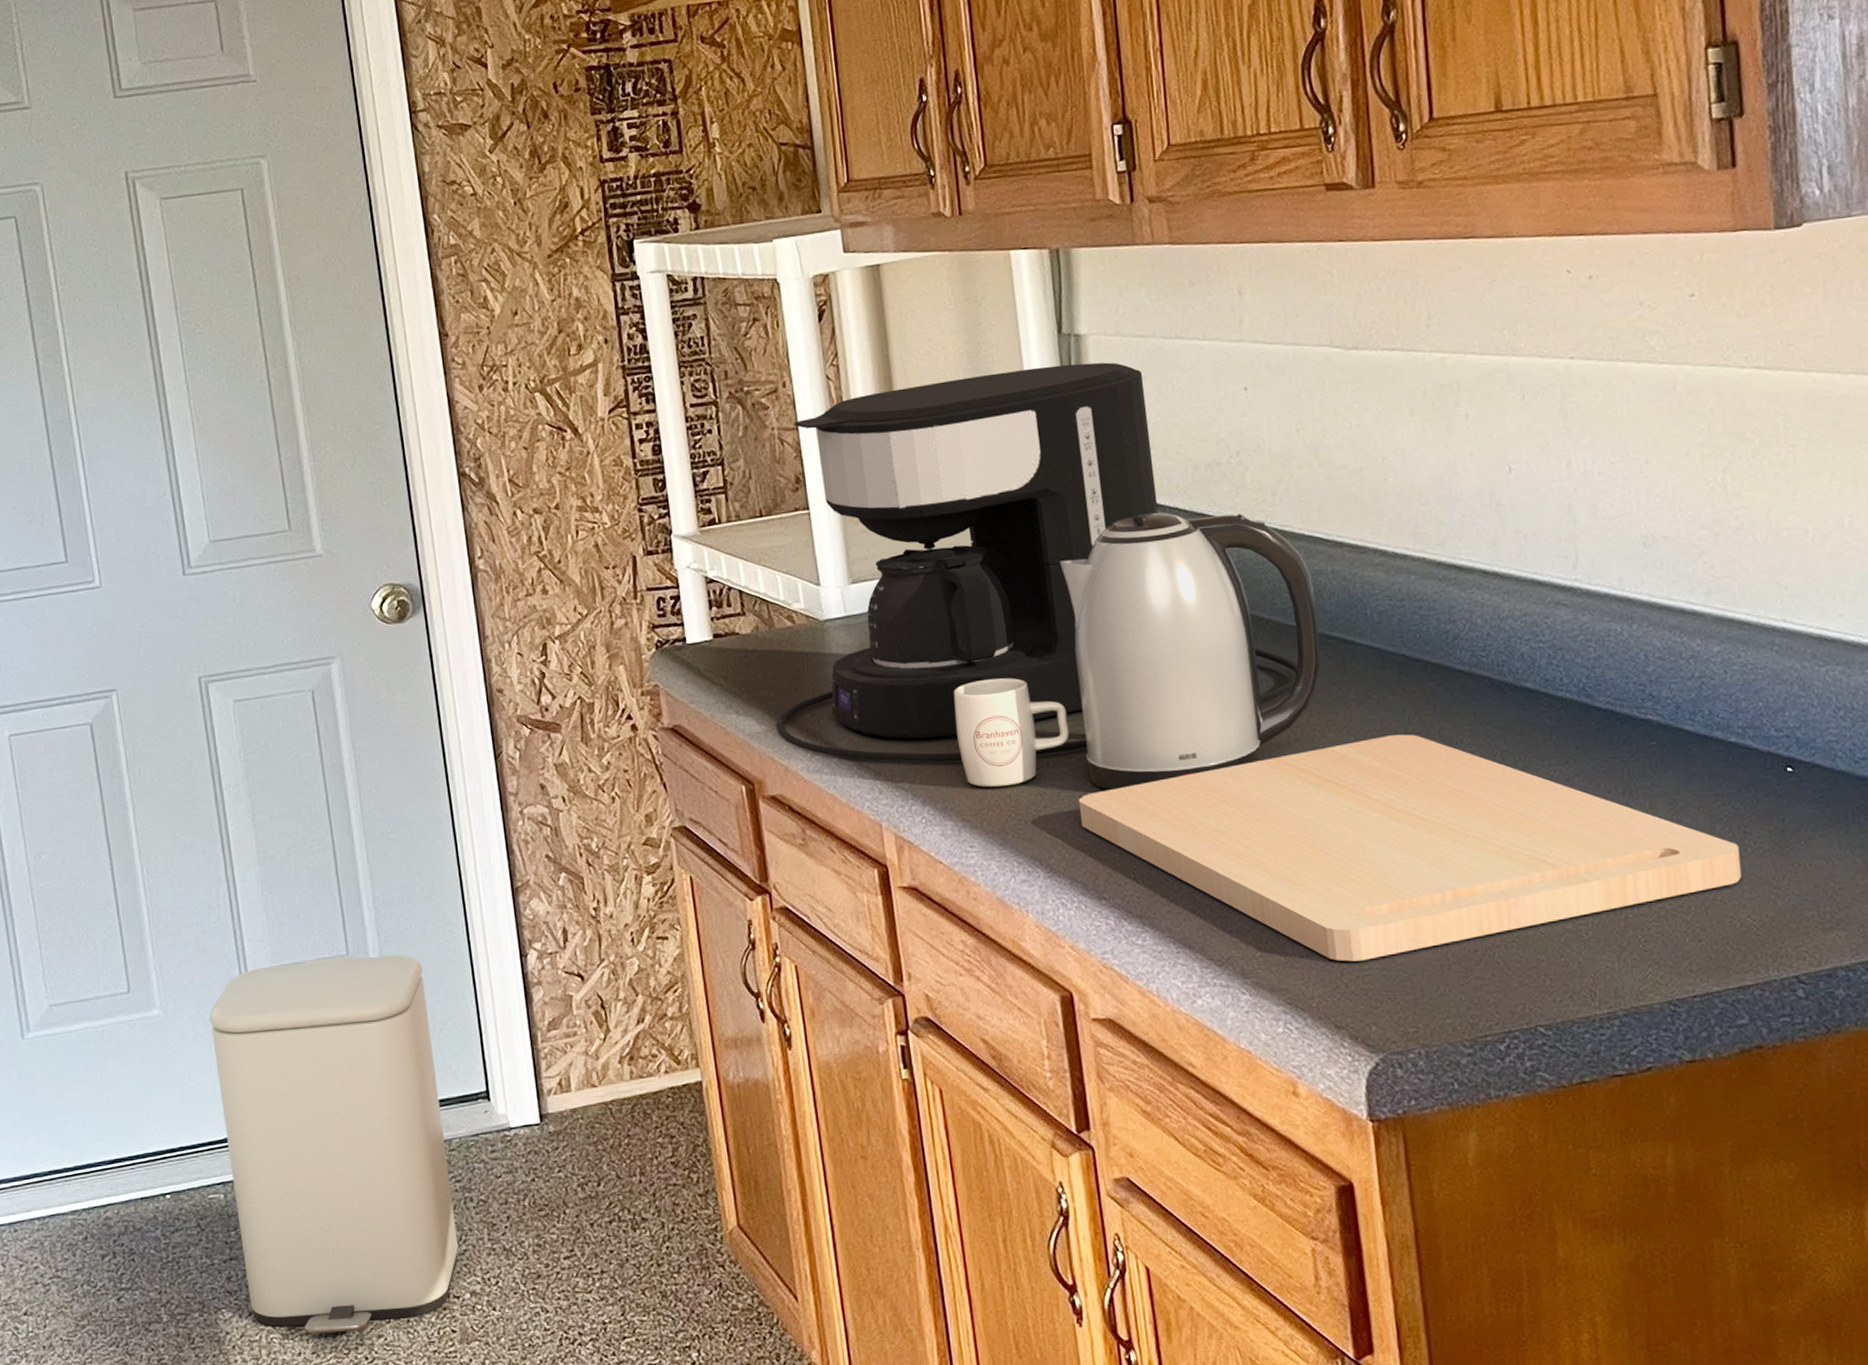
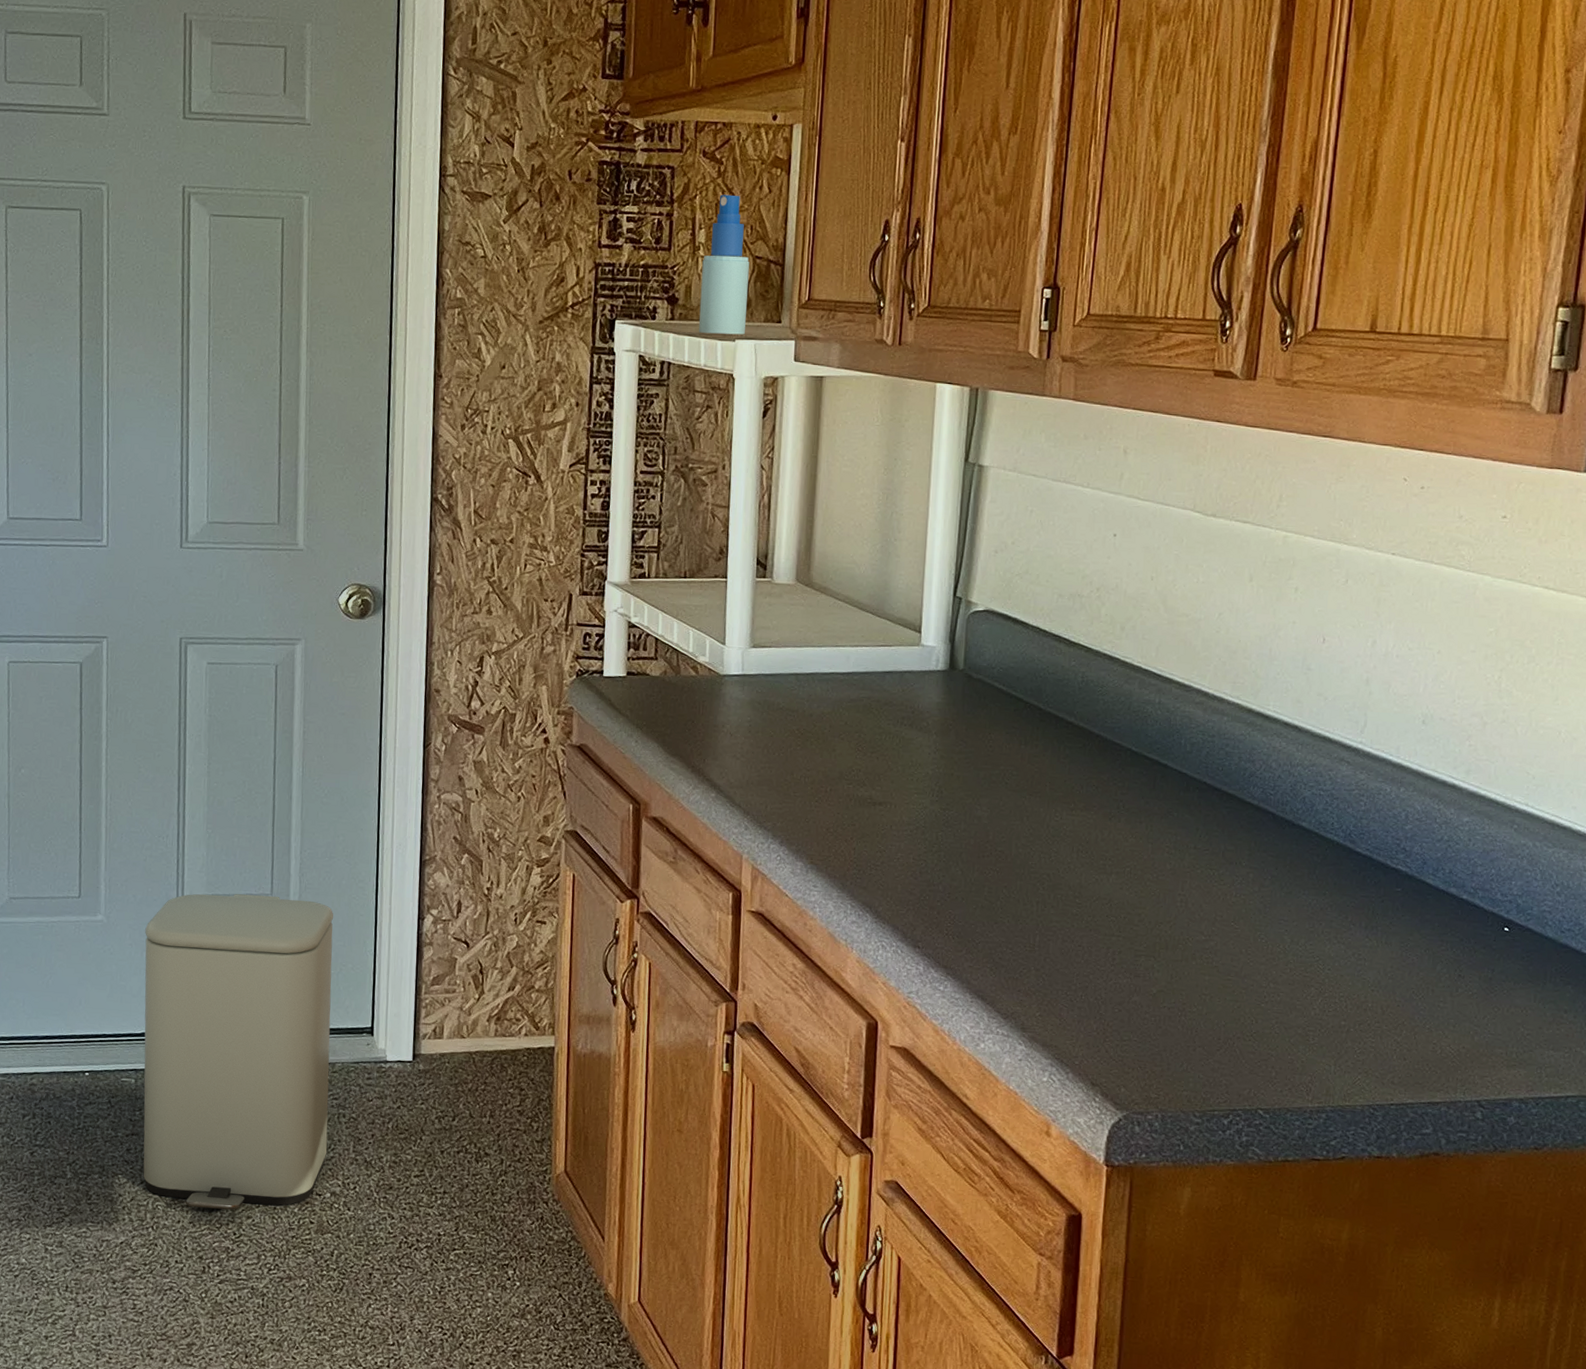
spray bottle: none [721,79,782,239] -> present [698,194,749,335]
coffee maker: present [776,362,1299,763] -> none [667,486,1117,819]
mug: present [953,677,1070,788] -> none [818,747,915,841]
kettle: present [1059,512,1321,791] -> none [924,627,1141,858]
cutting board: present [1078,734,1742,962] -> none [910,848,1452,1033]

